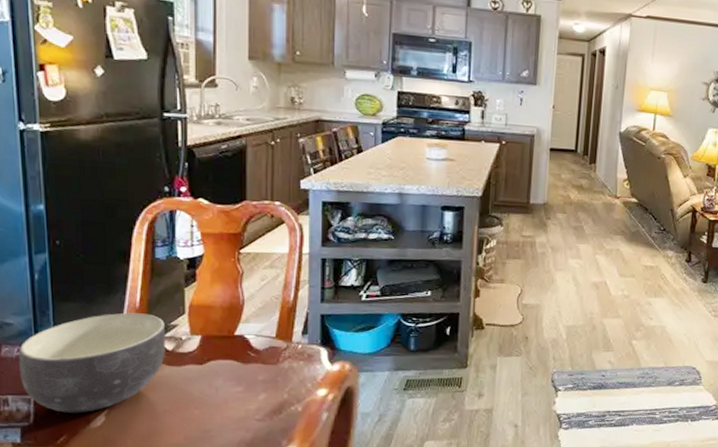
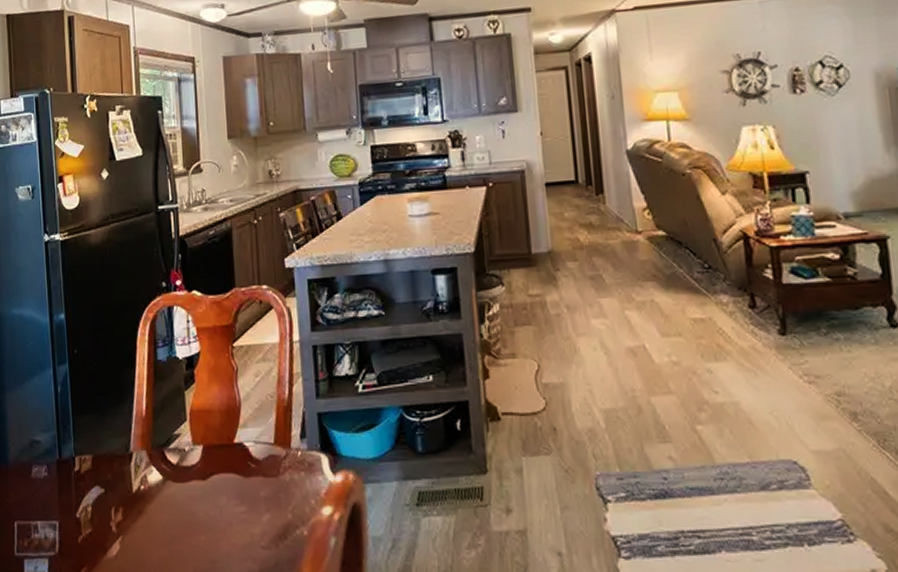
bowl: present [19,312,166,413] -> none [46,423,171,541]

